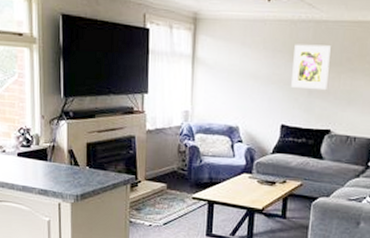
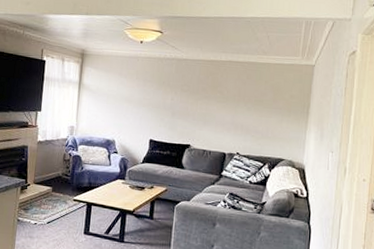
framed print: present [291,44,331,91] -> none [158,76,190,113]

